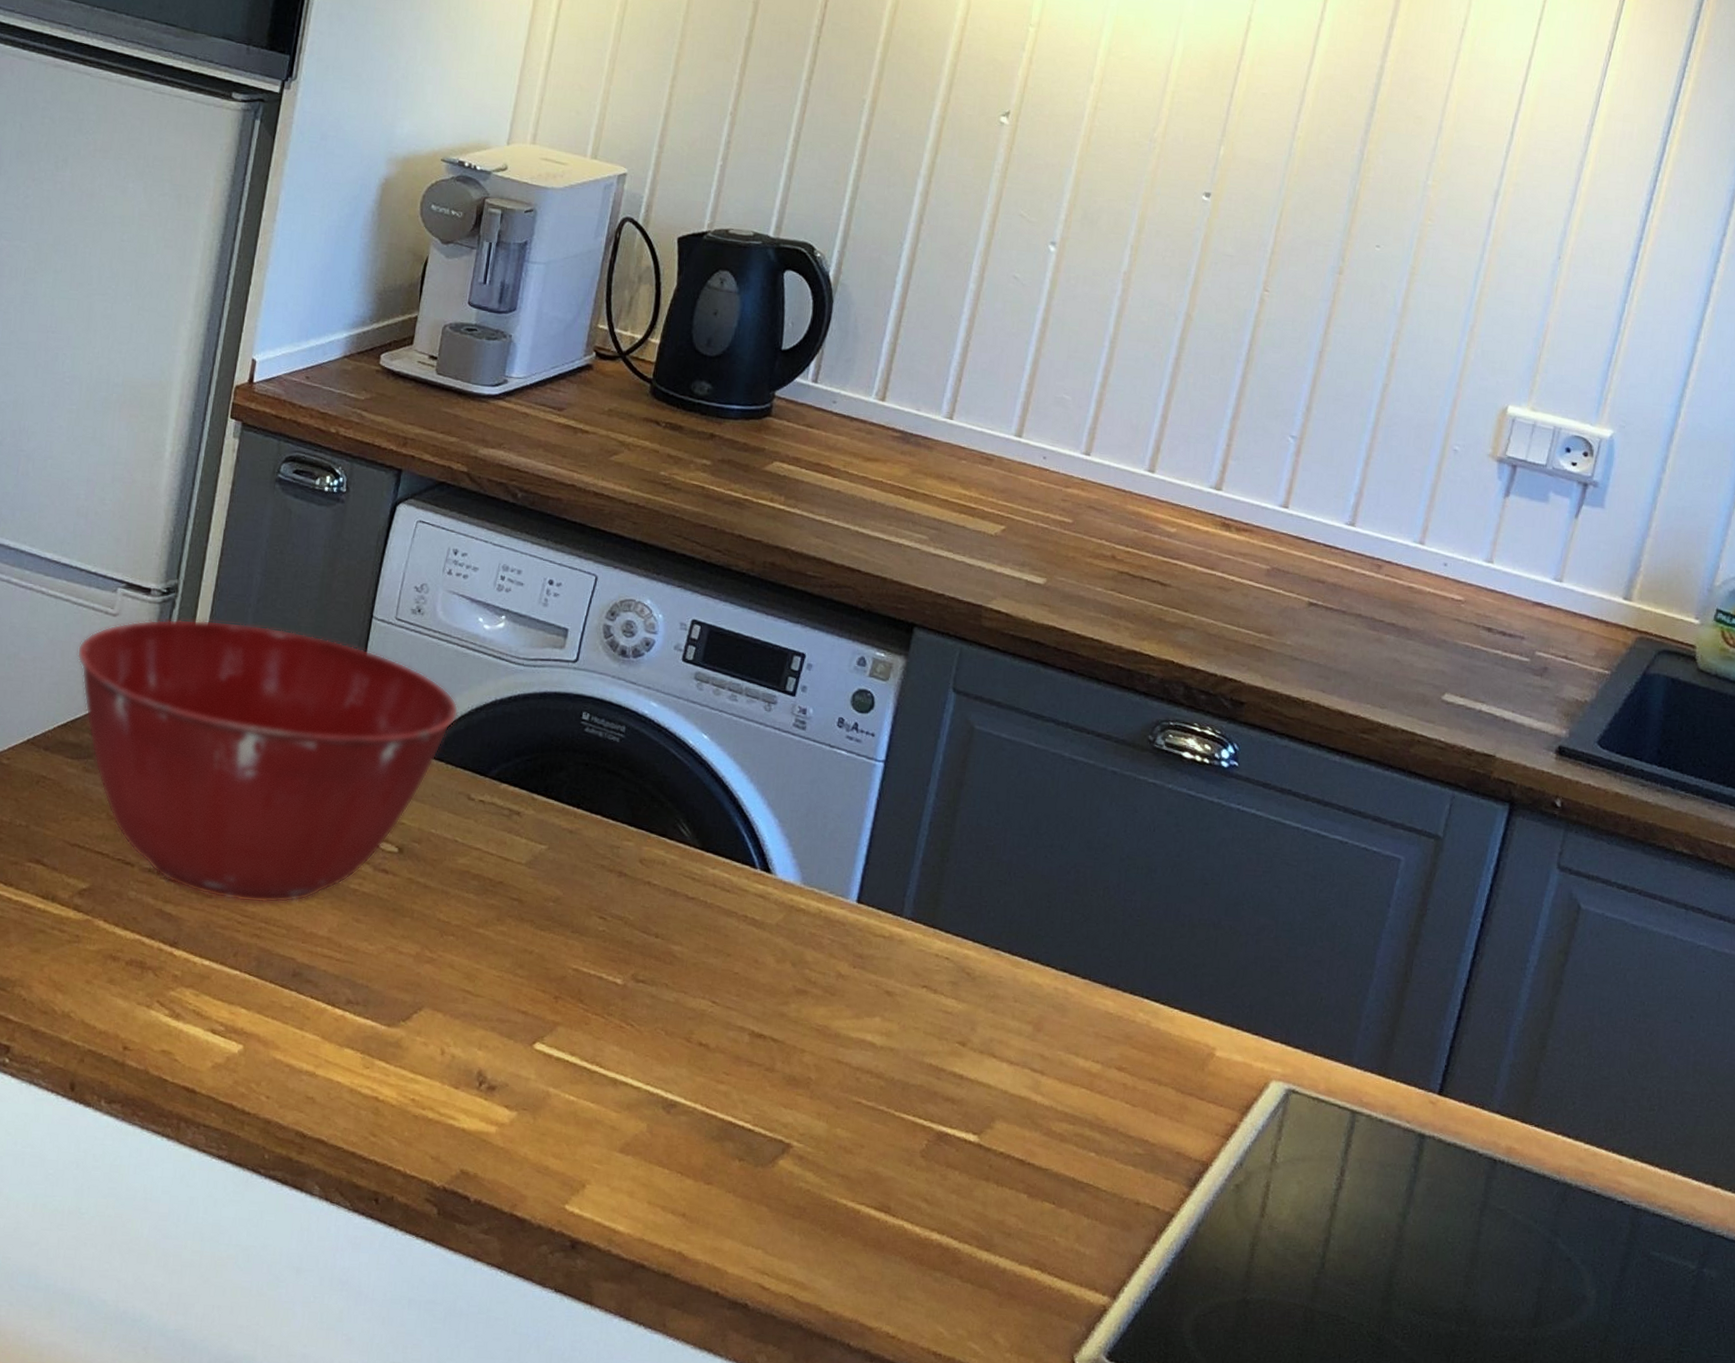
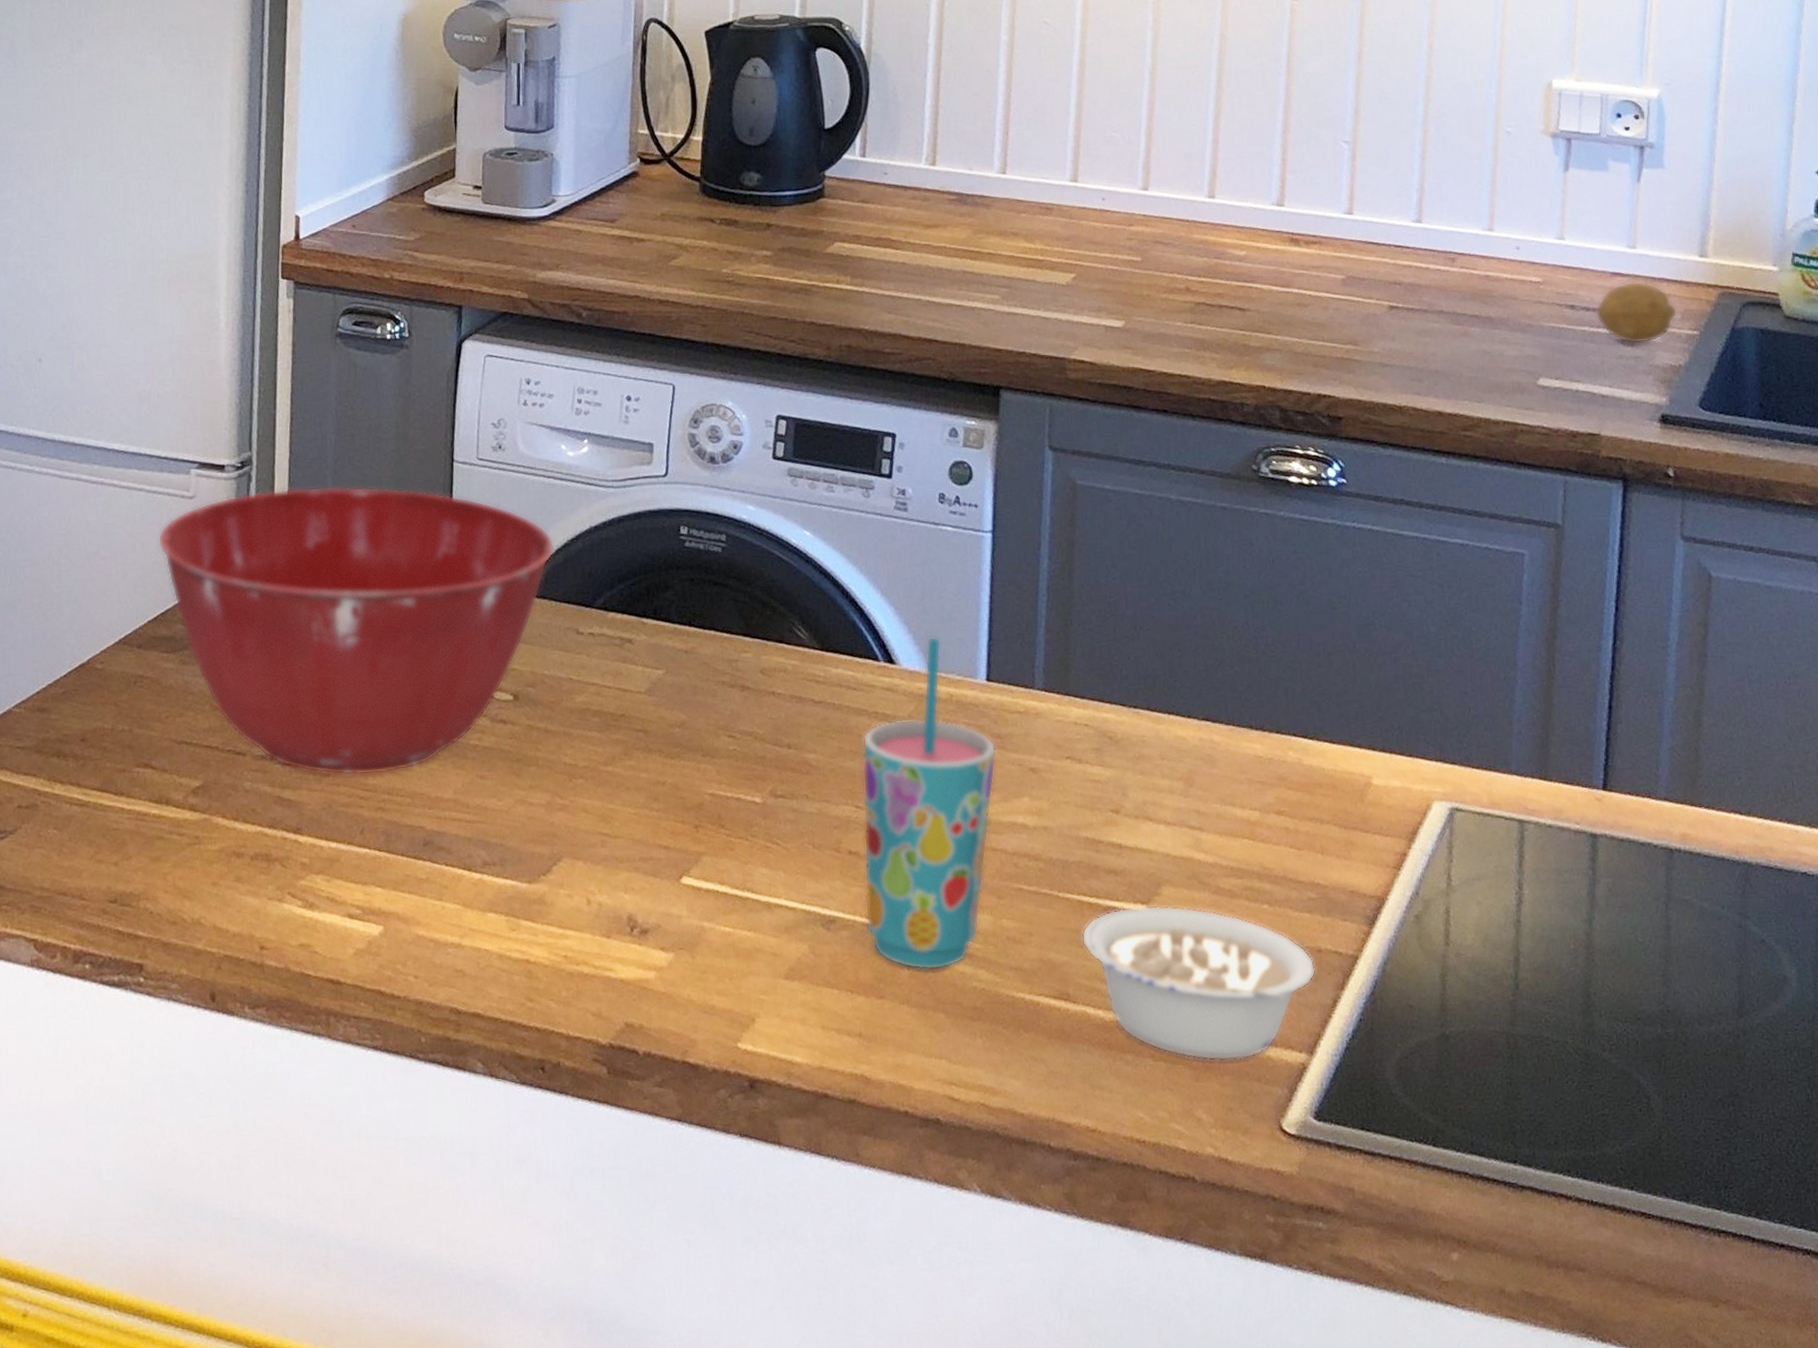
cup: none [705,852,856,1166] -> present [862,636,997,971]
legume: none [910,1135,1132,1294] -> present [1081,905,1316,1061]
fruit: none [1511,613,1593,676] -> present [1595,281,1678,344]

